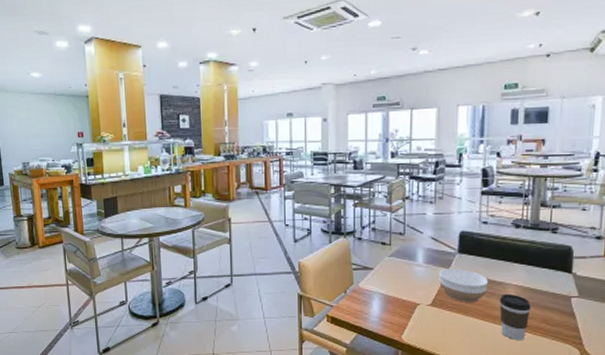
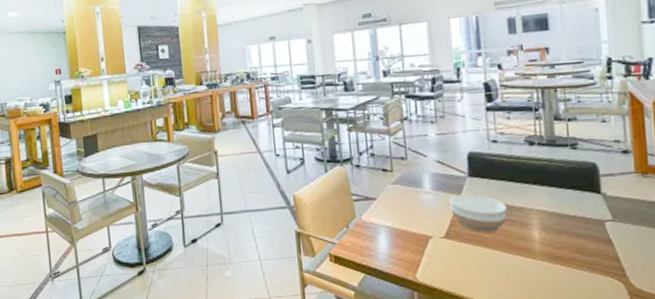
coffee cup: present [499,293,531,340] -> none [522,220,560,274]

